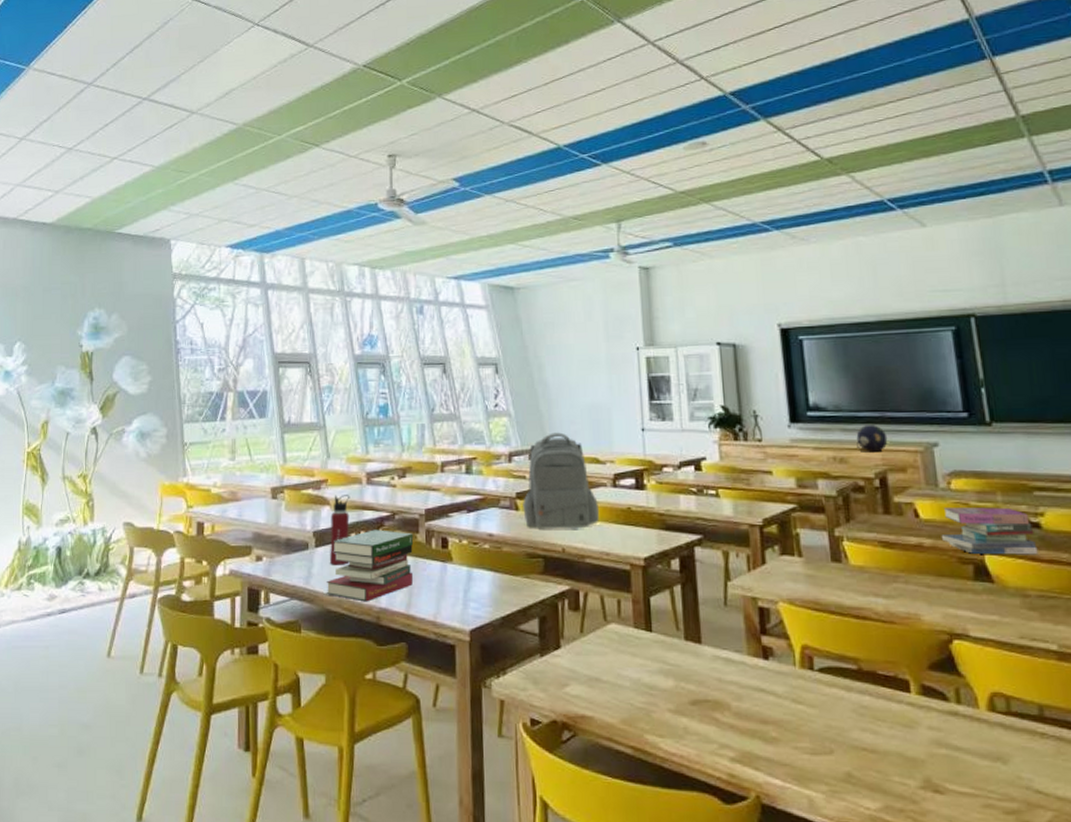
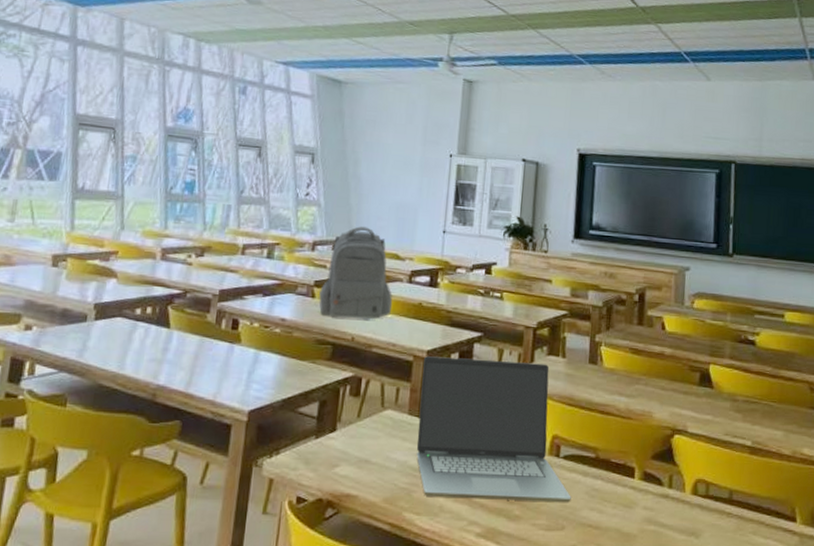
books: present [326,529,414,602] -> none [100,306,204,379]
water bottle: present [330,495,350,565] -> none [109,268,141,340]
laptop: none [642,564,836,723] -> present [416,356,571,503]
globe: present [856,425,888,454] -> none [625,246,651,272]
books: present [941,507,1038,555] -> none [679,323,750,367]

